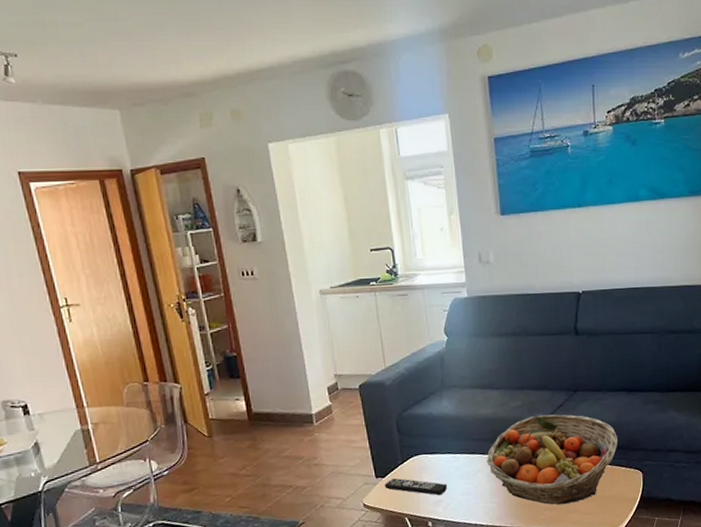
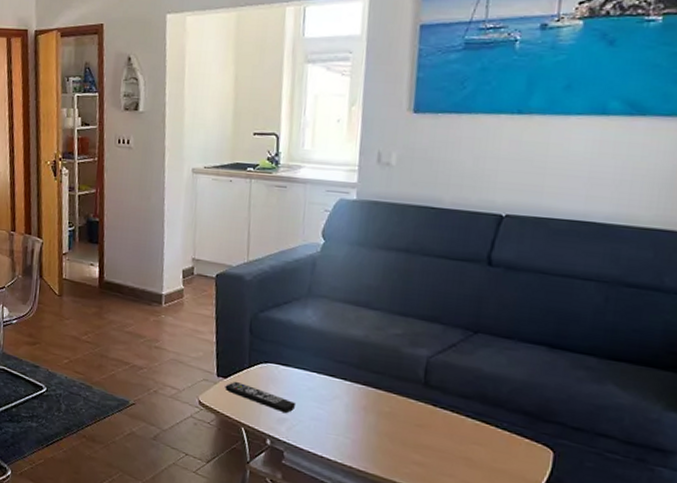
fruit basket: present [486,414,618,505] -> none [347,350,525,465]

